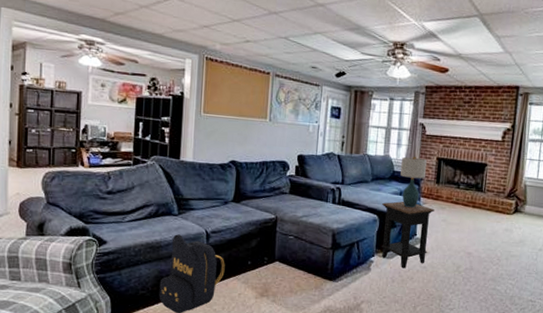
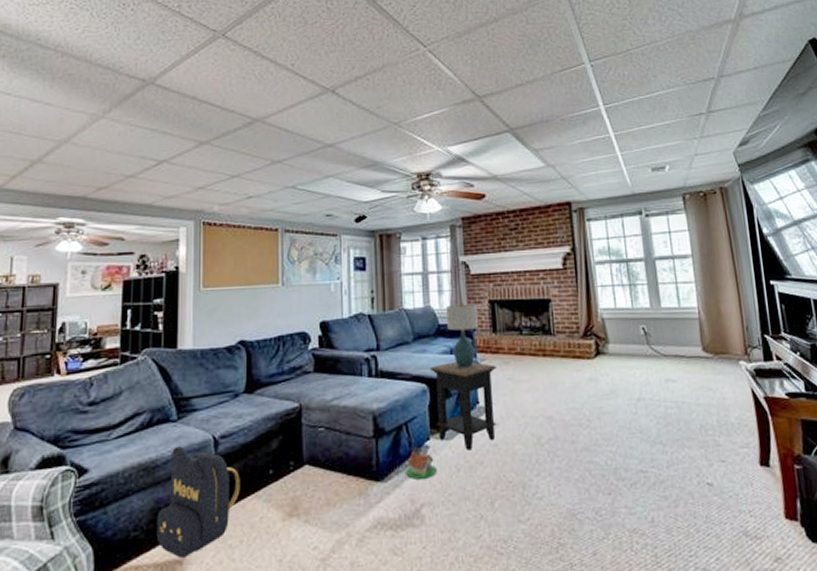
toy house: none [353,260,378,284] -> present [406,447,438,479]

